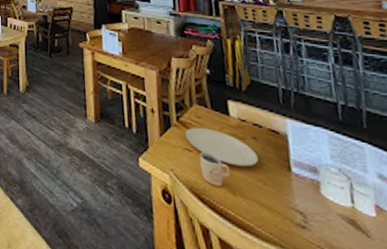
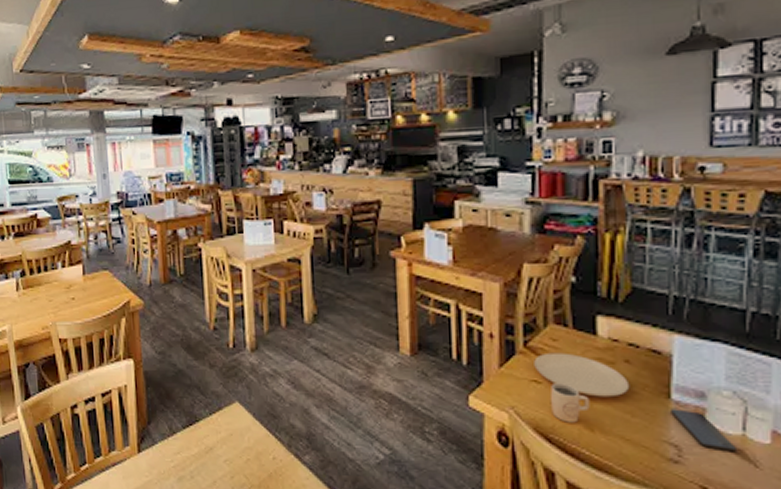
smartphone: none [291,180,350,223] -> present [669,409,736,453]

